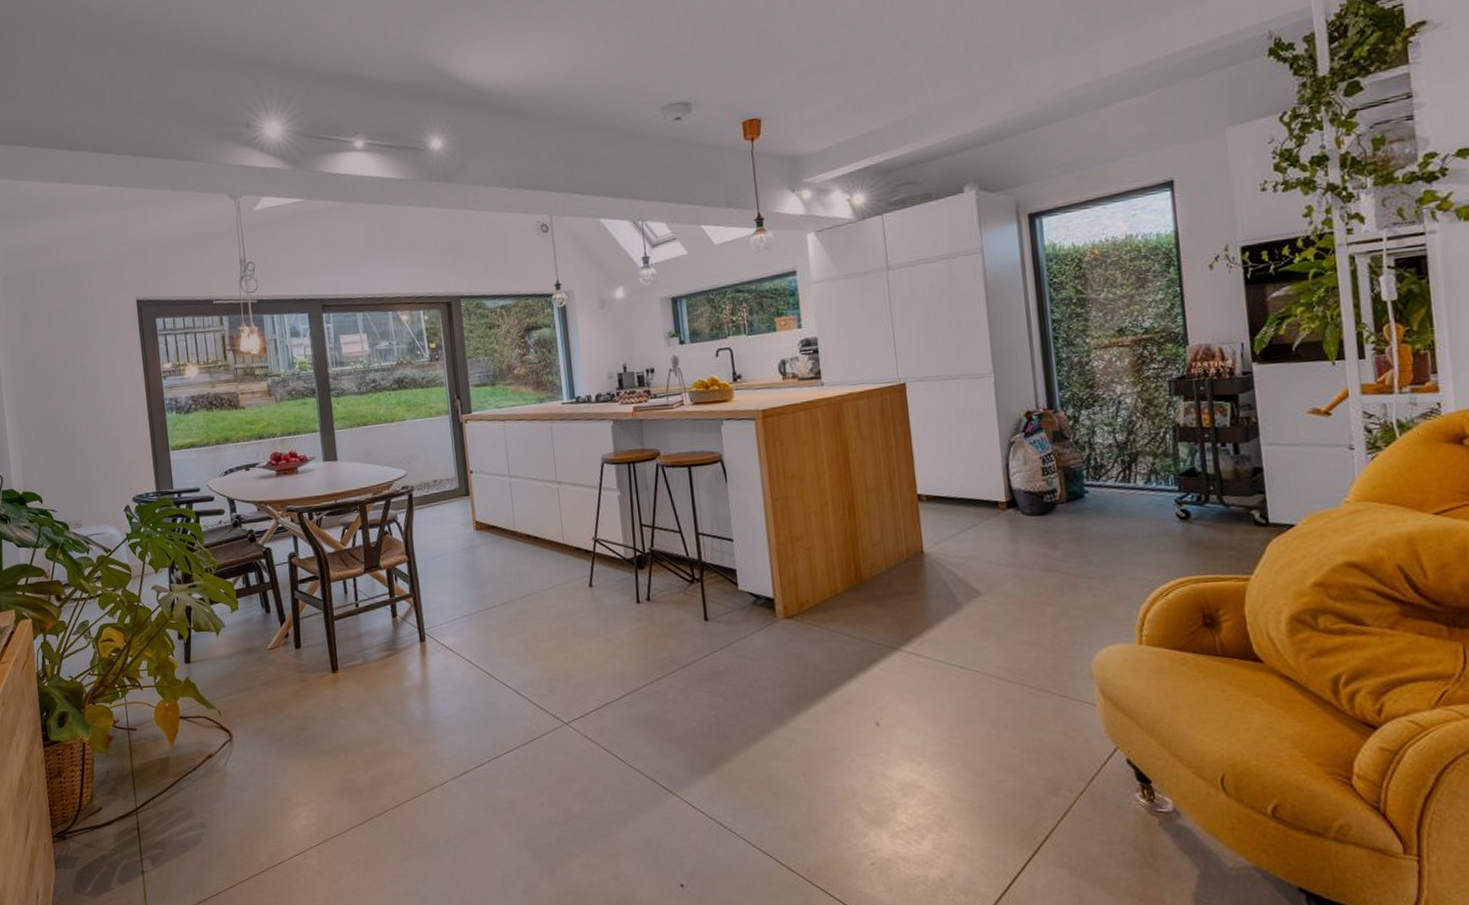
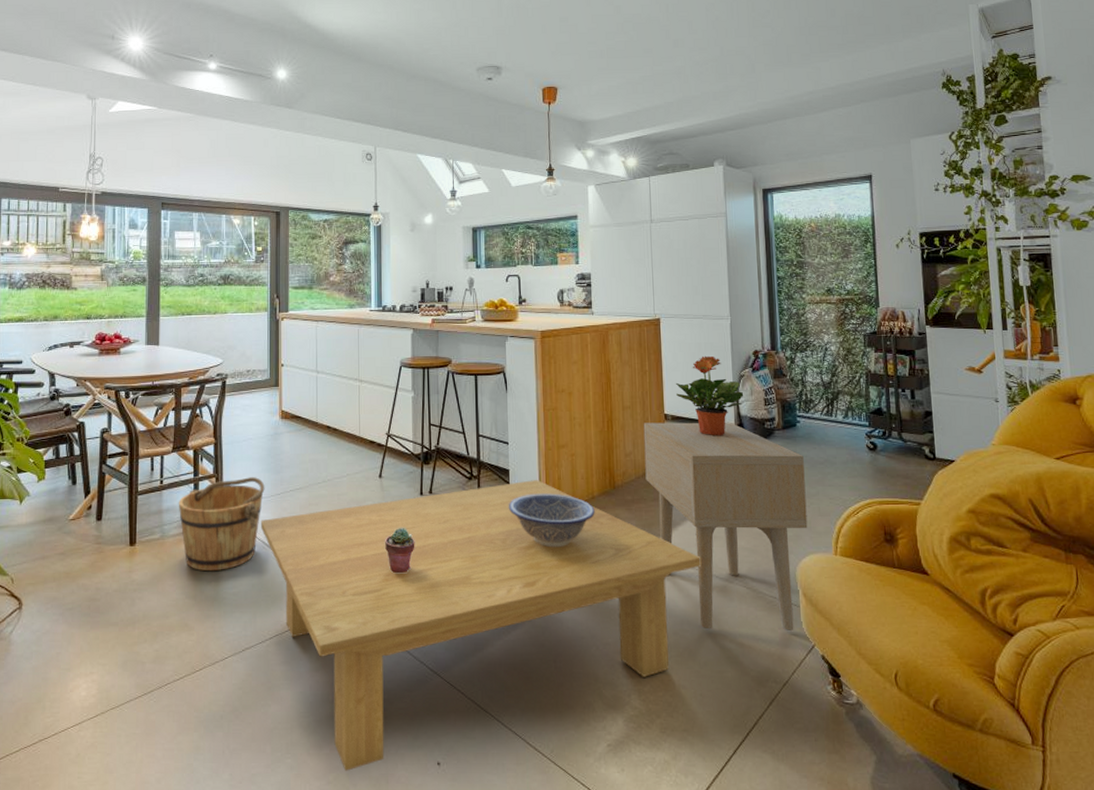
bucket: none [376,594,467,696] -> present [178,477,265,572]
coffee table: none [465,579,973,894] -> present [260,480,702,771]
potted succulent: none [601,638,637,689] -> present [384,527,415,574]
decorative bowl: none [738,592,840,653] -> present [508,493,595,548]
side table: none [892,499,1104,735] -> present [643,422,808,632]
potted plant: none [930,422,1016,516] -> present [676,355,744,436]

